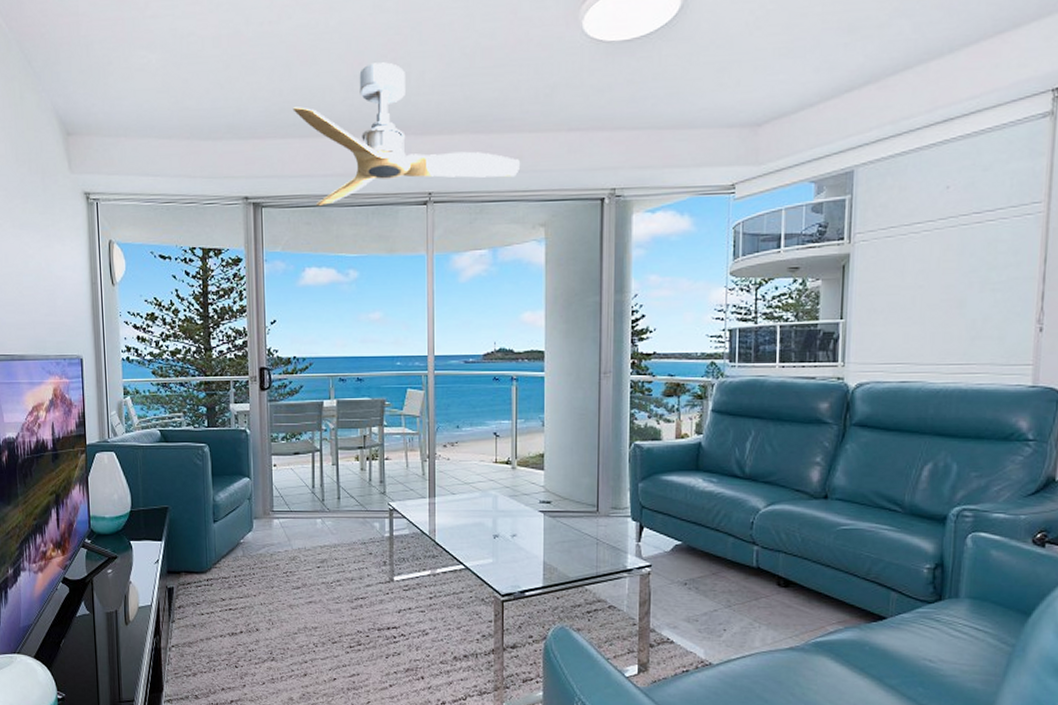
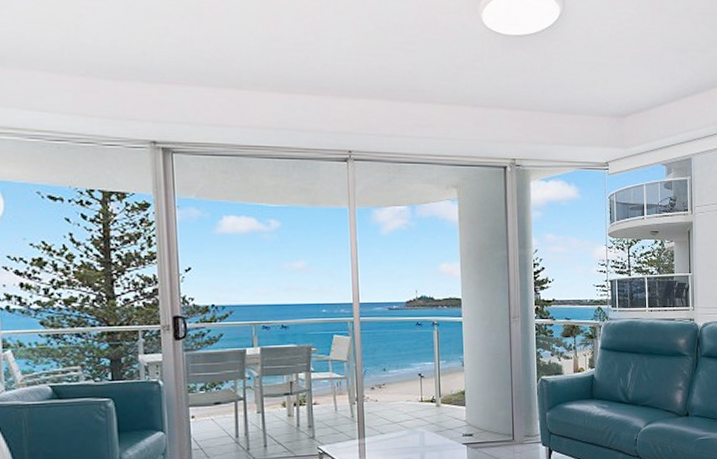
ceiling fan: present [292,62,520,206] -> none [205,24,433,155]

